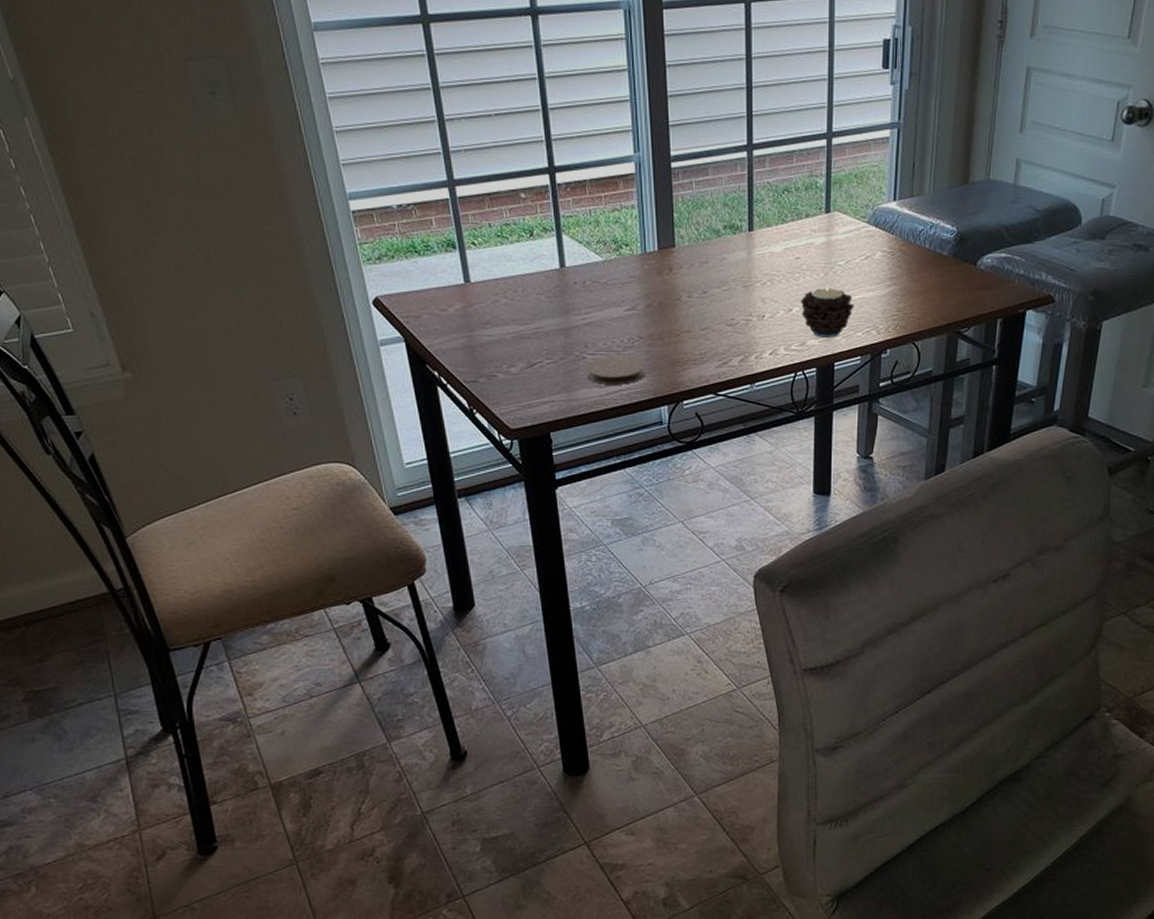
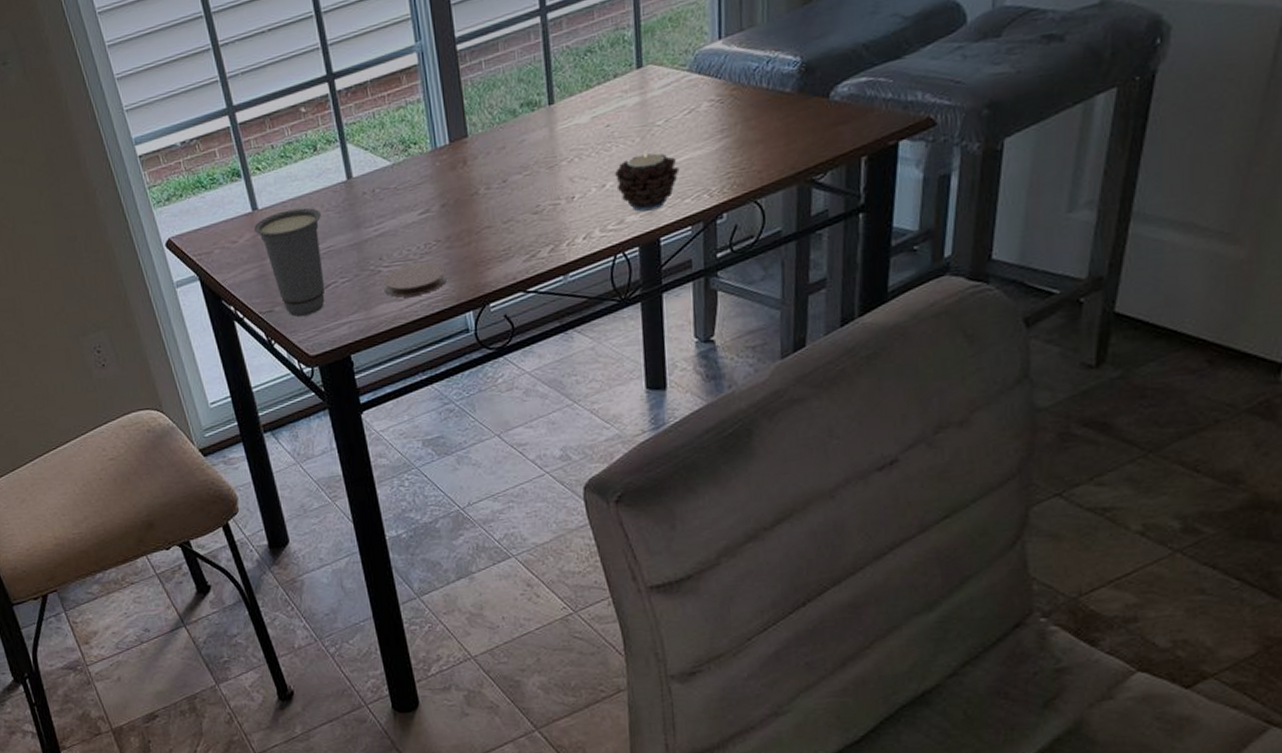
cup: none [464,287,532,391] -> present [253,207,325,317]

